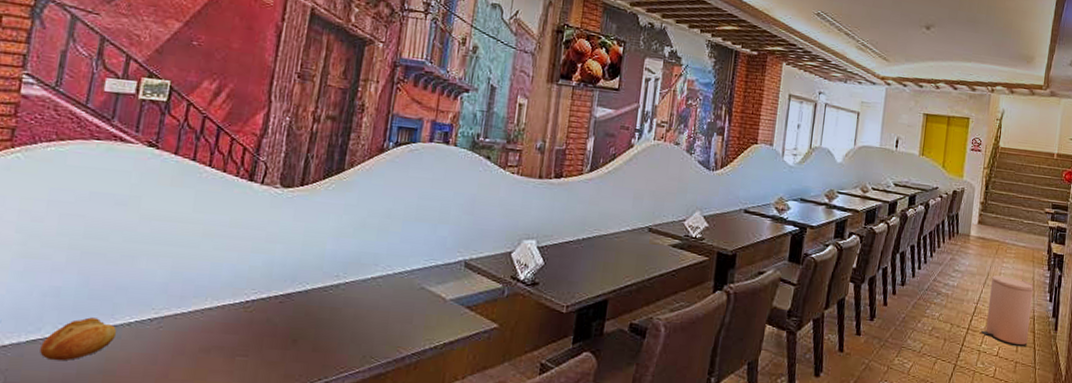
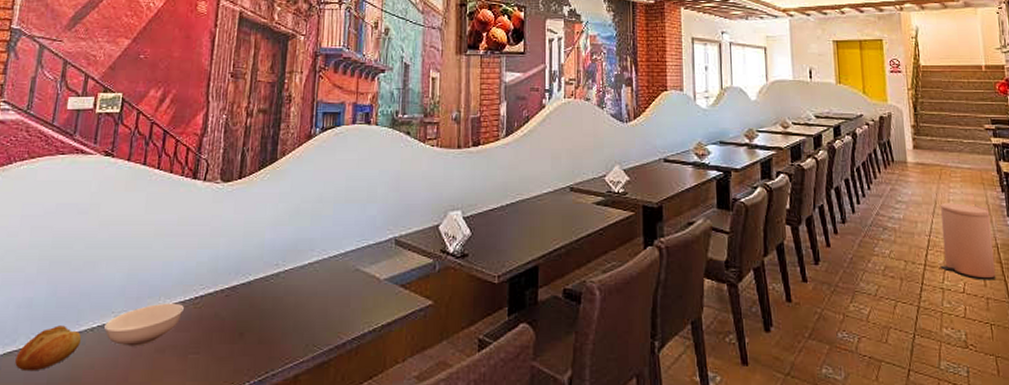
bowl: none [143,304,233,345] -> present [104,303,184,347]

